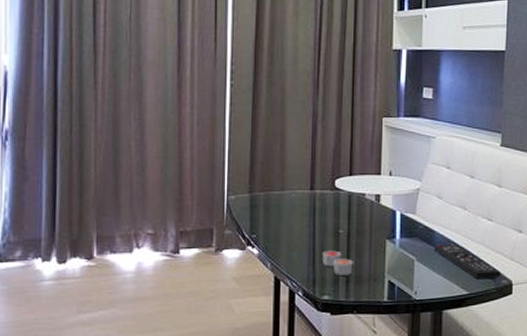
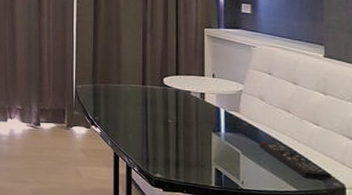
candle: present [323,250,353,275] -> none [155,136,182,159]

